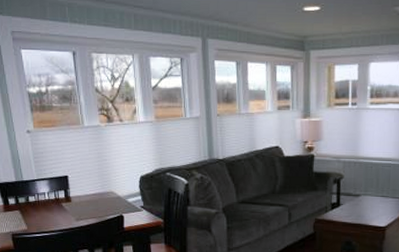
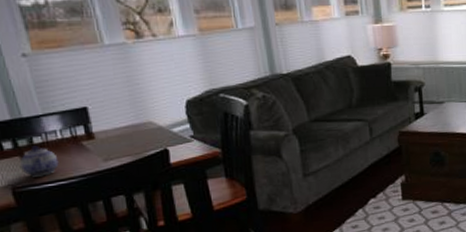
teapot: none [19,203,45,228] -> present [20,145,59,177]

